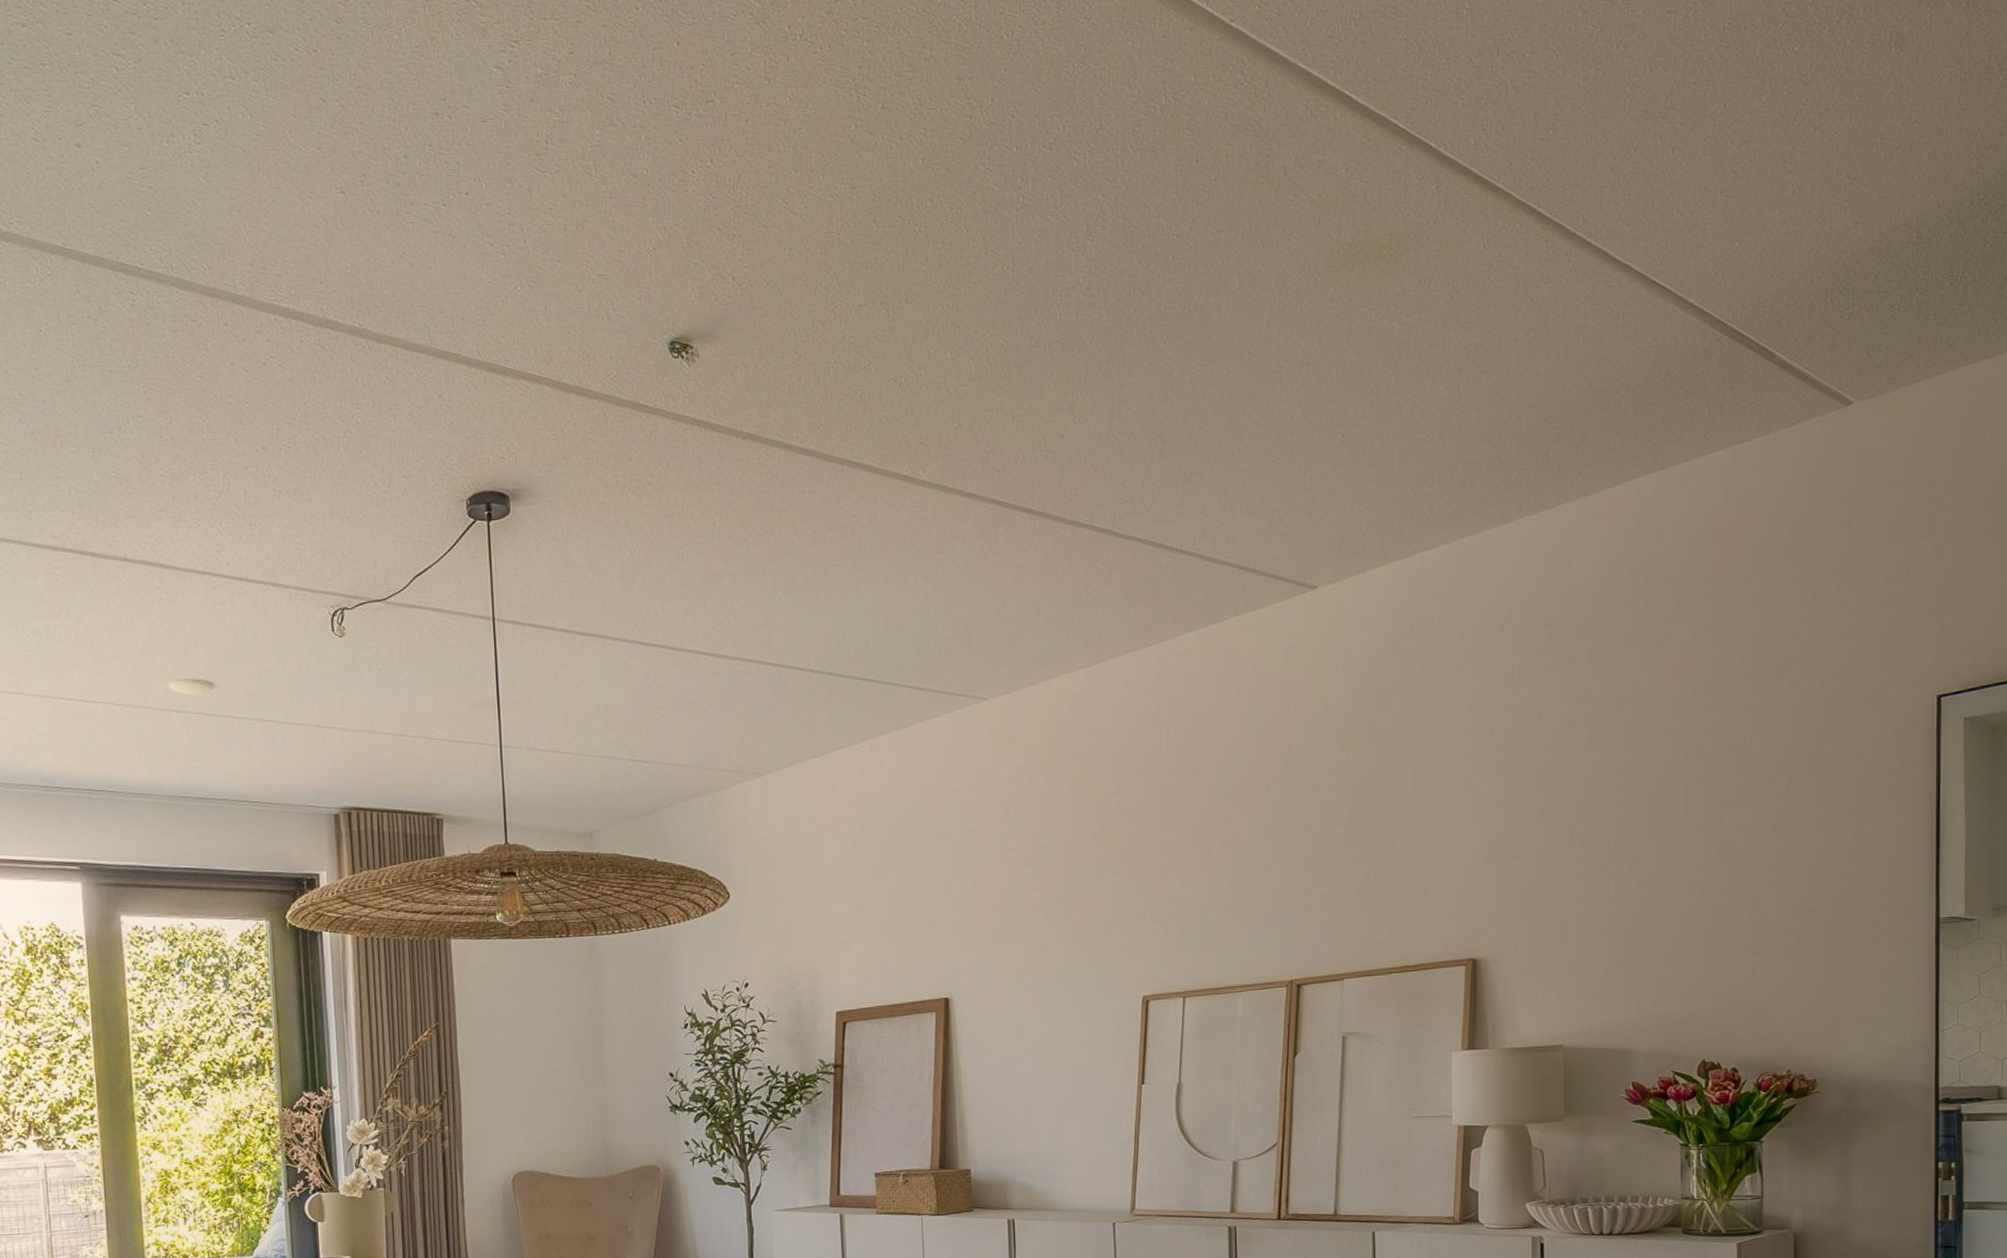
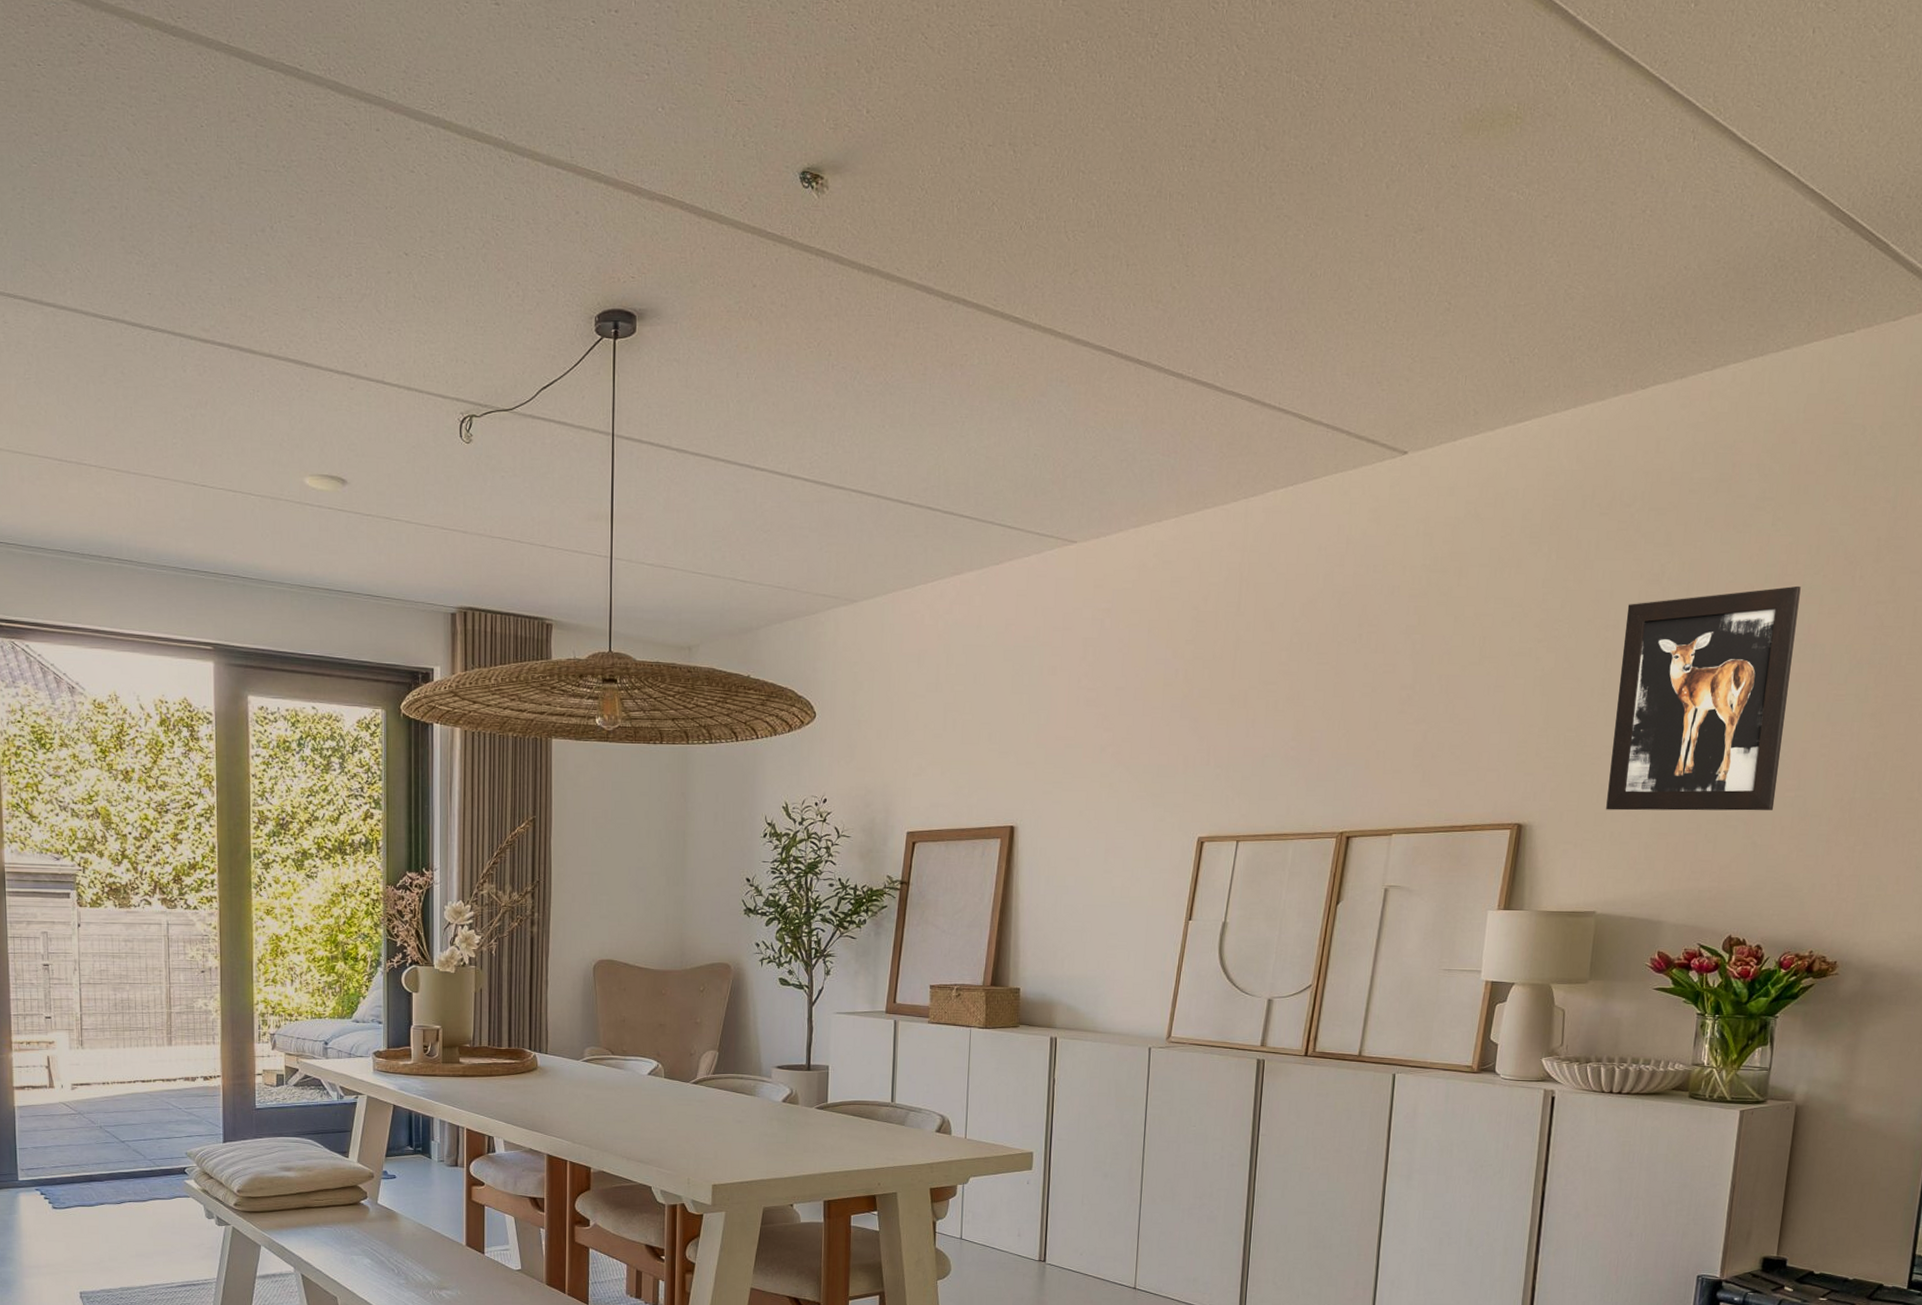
wall art: none [1558,696,1732,939] -> present [1606,585,1801,811]

